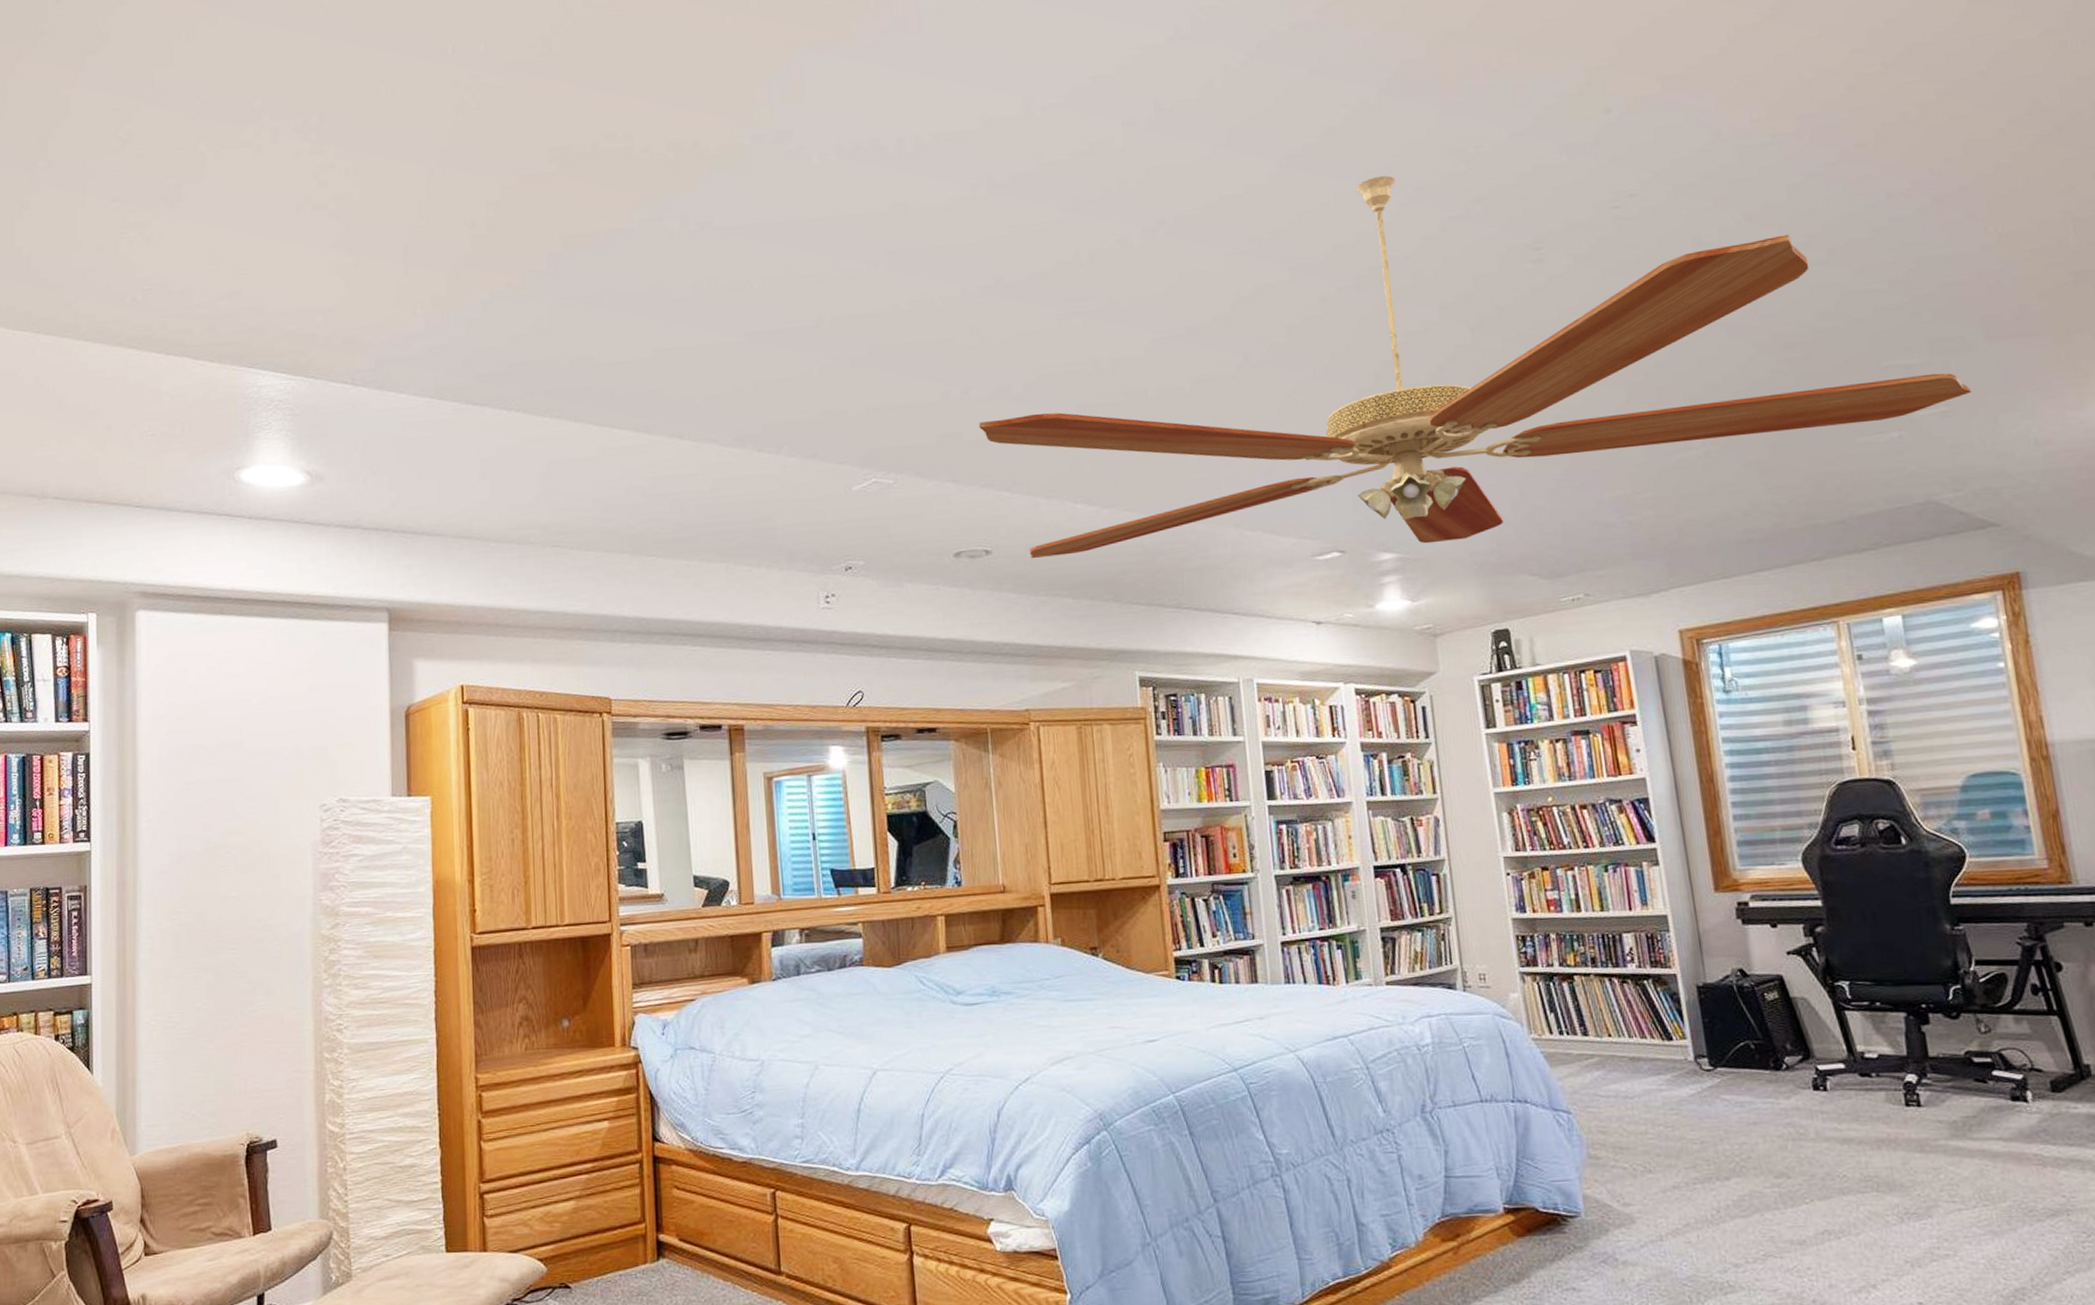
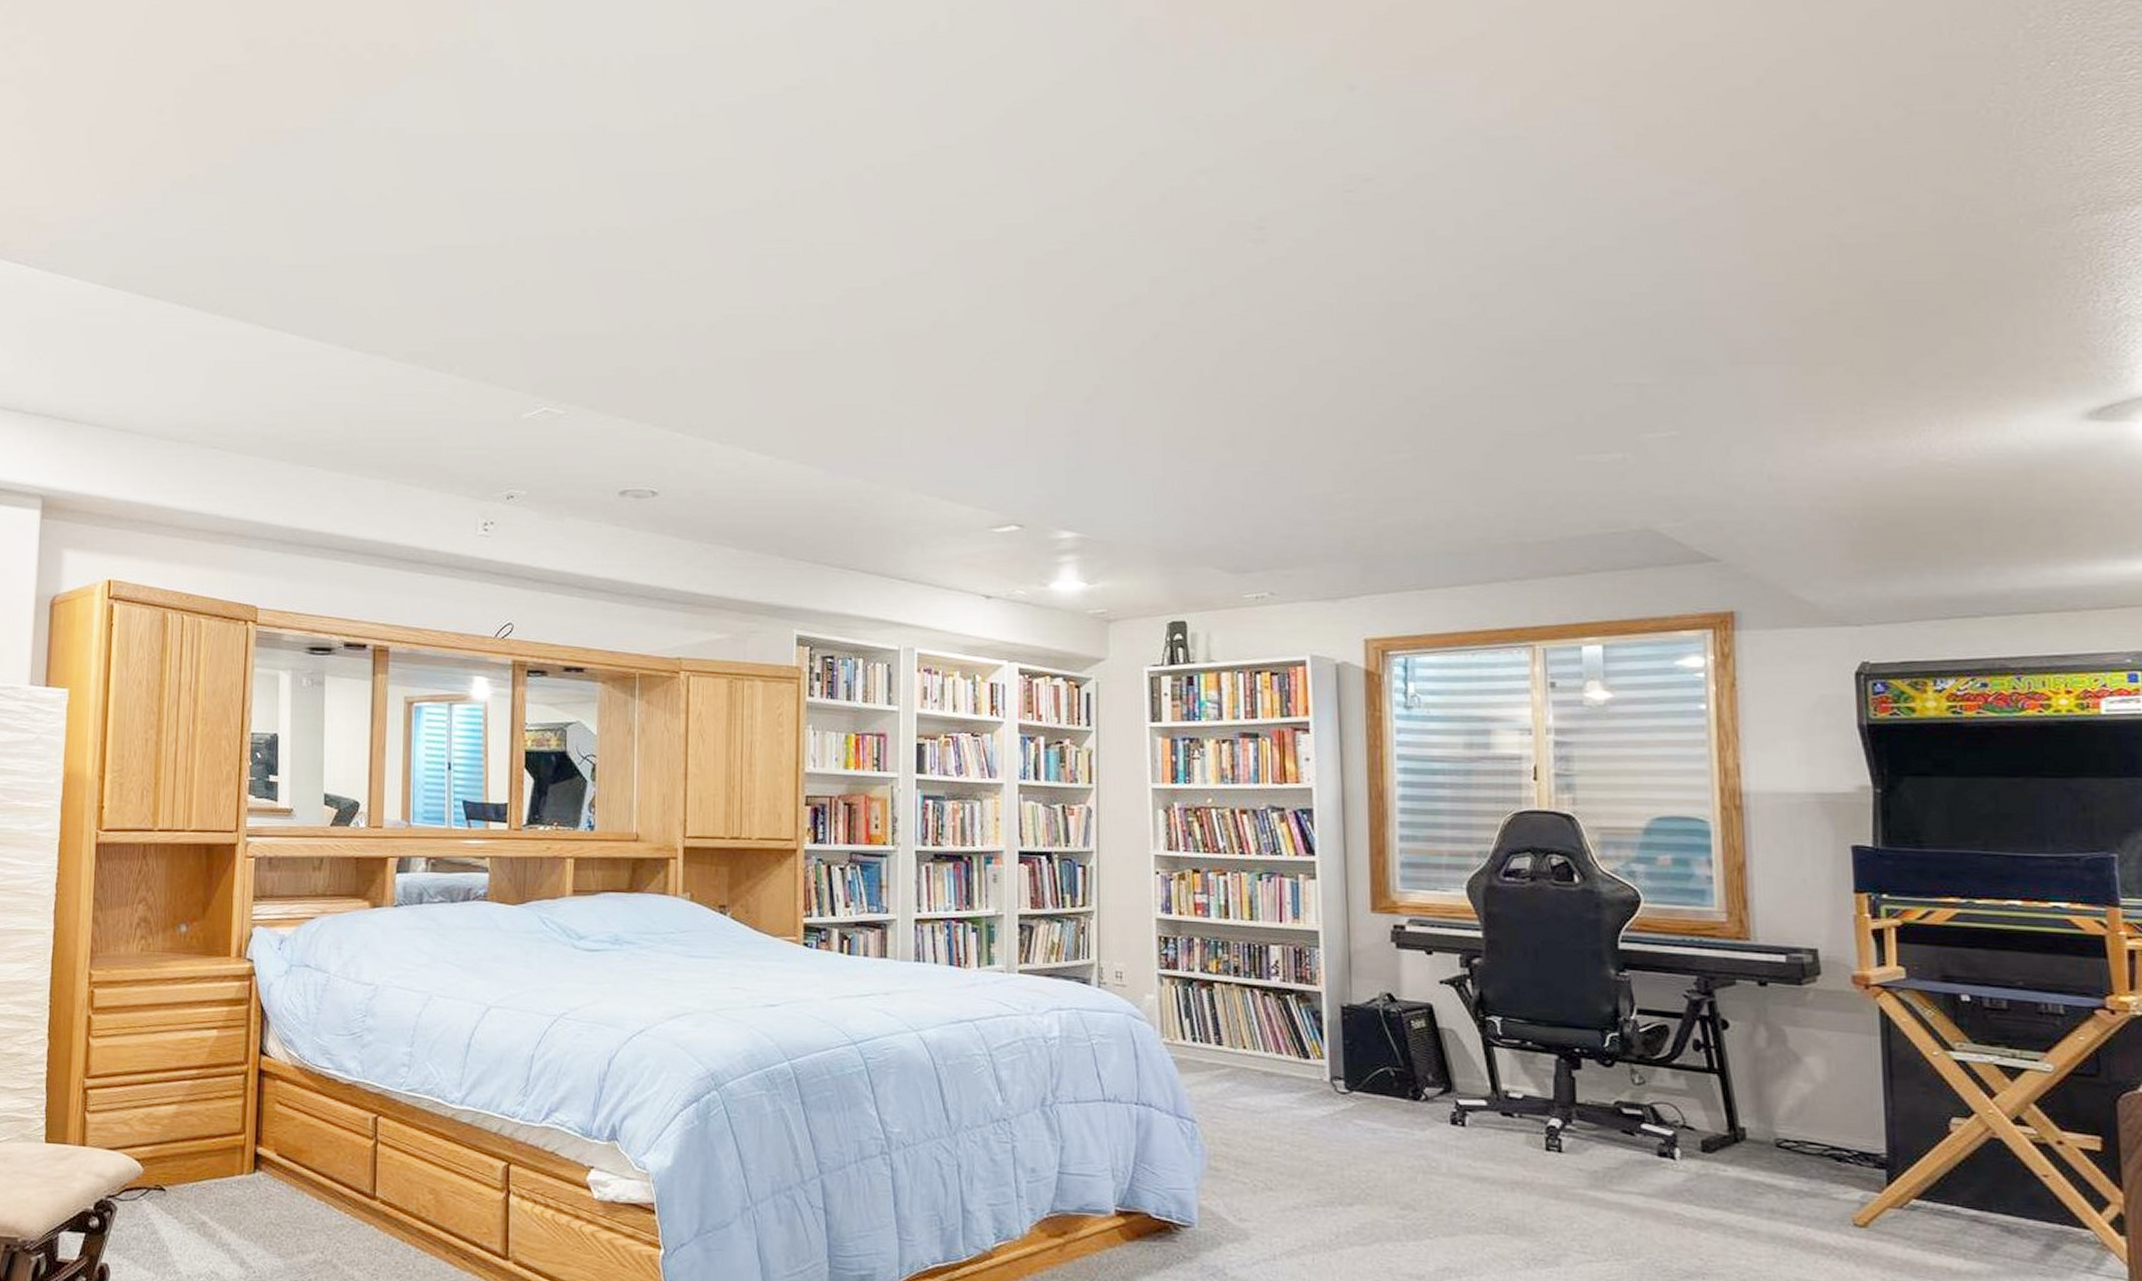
ceiling fan: present [979,175,1973,559] -> none [658,138,1707,526]

